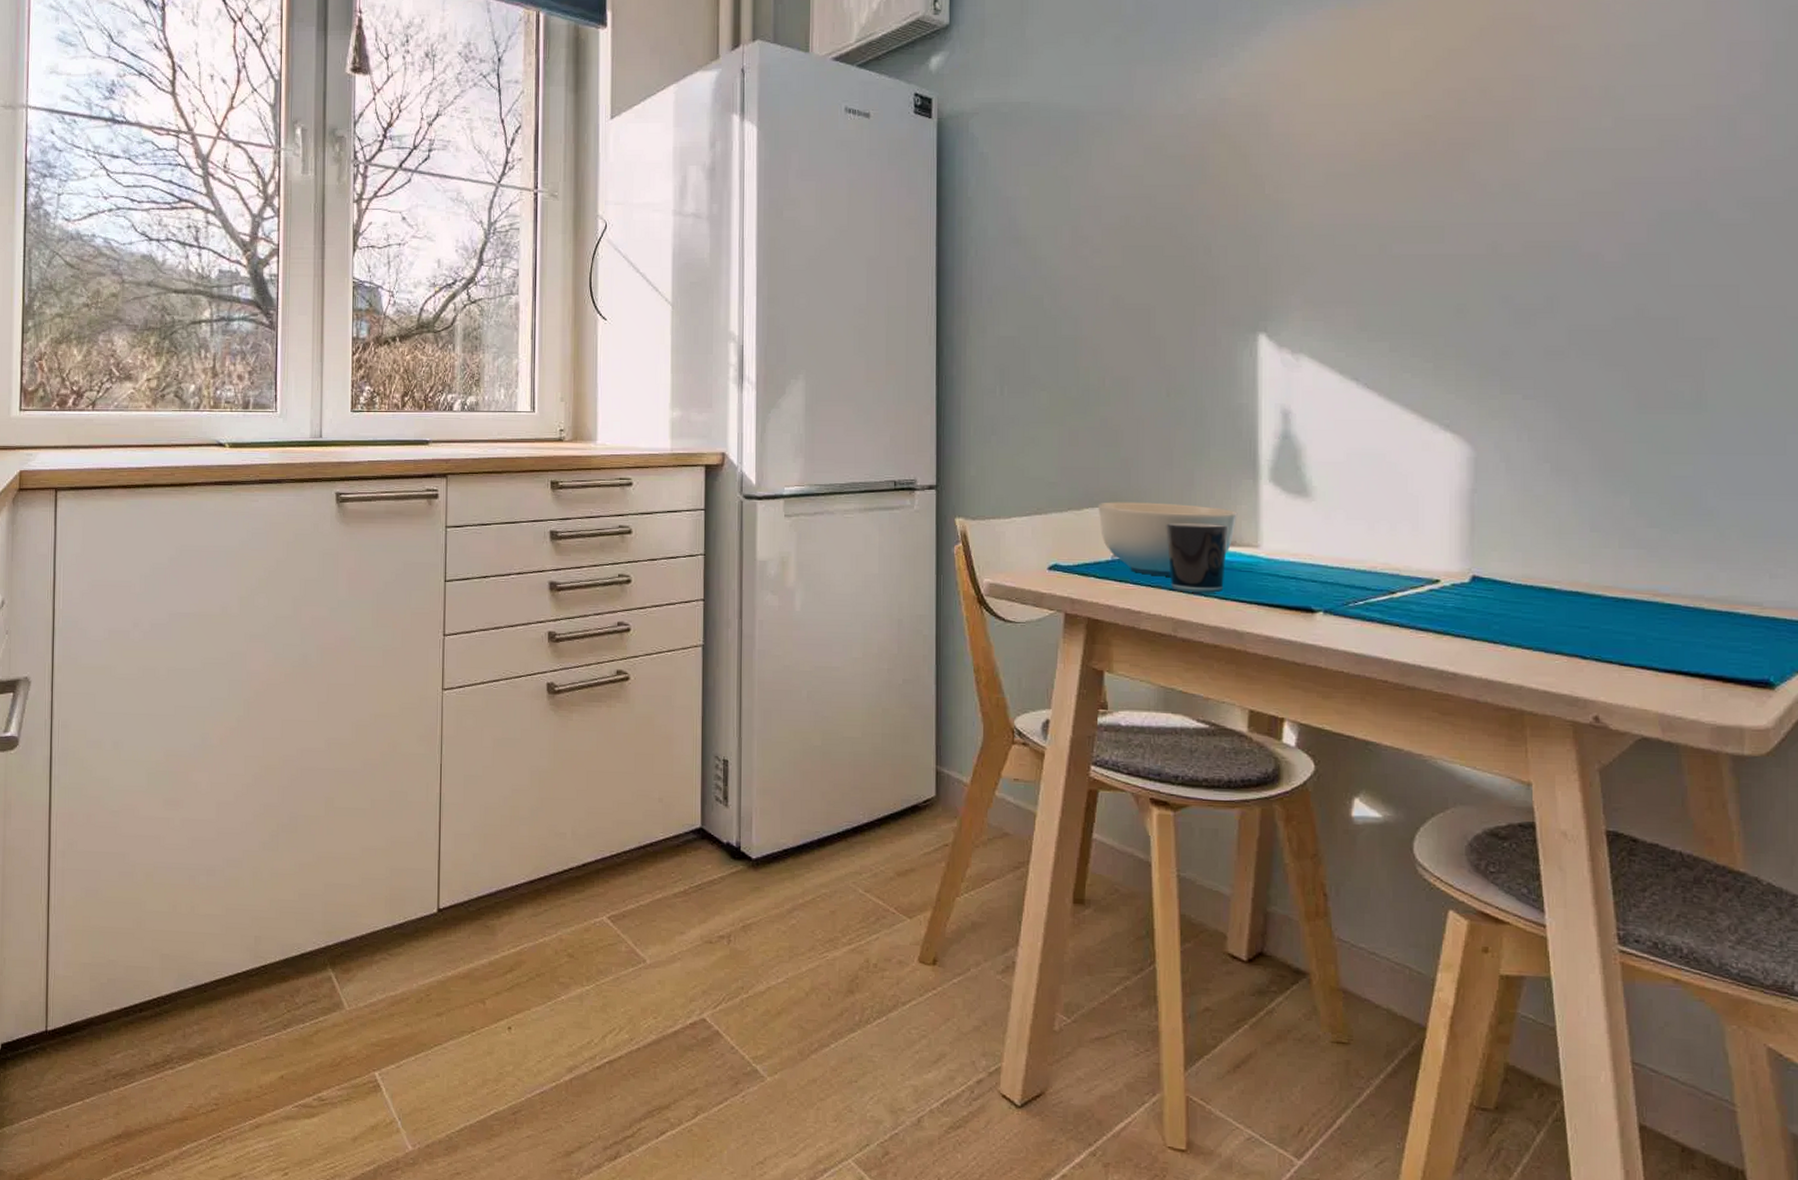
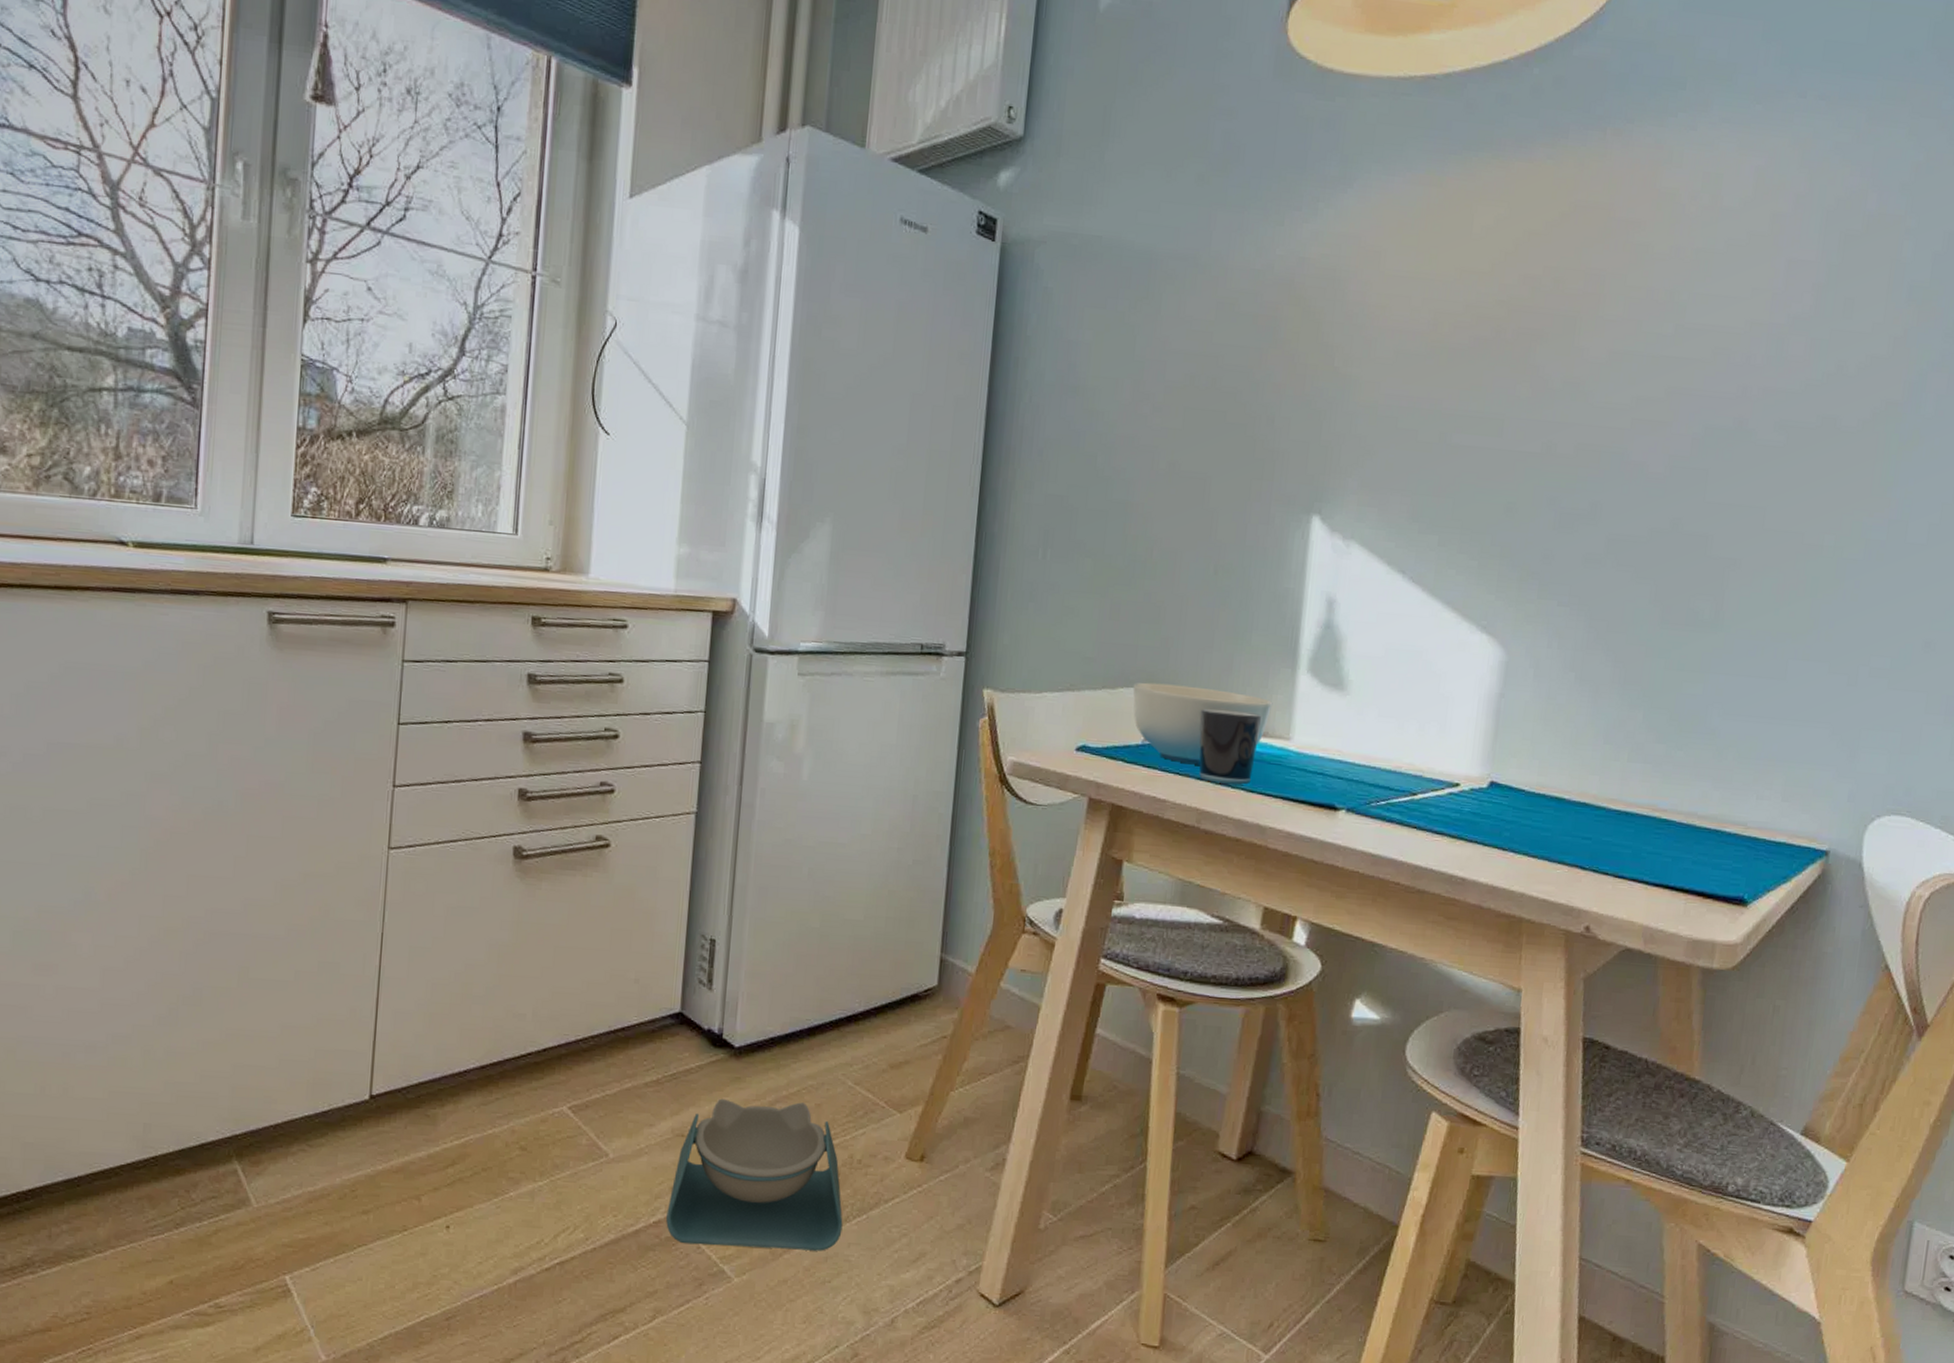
pet bowl: none [701,907,864,1052] -> present [666,1098,843,1251]

